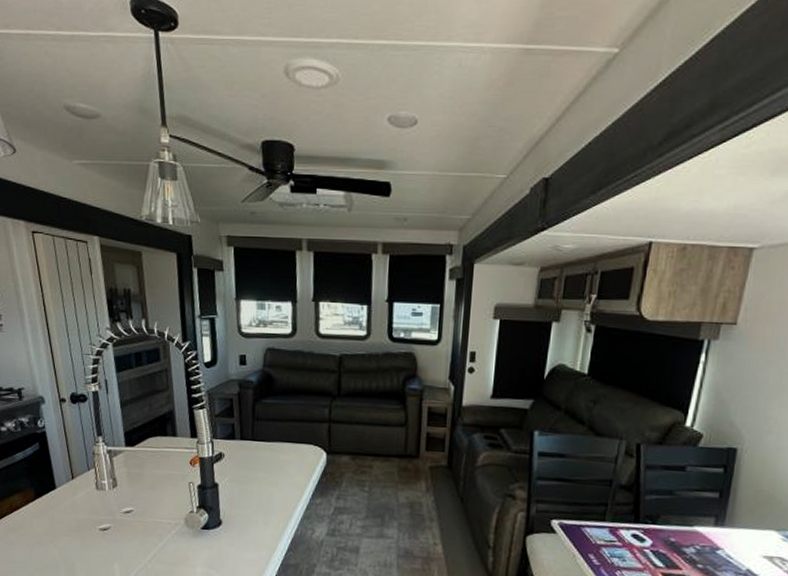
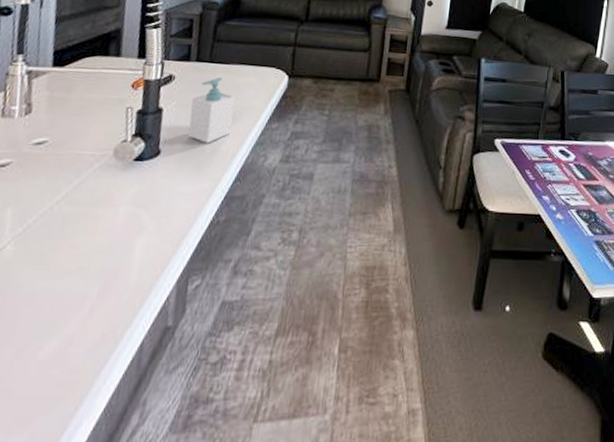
soap bottle: none [241,455,280,516] -> present [188,77,235,143]

